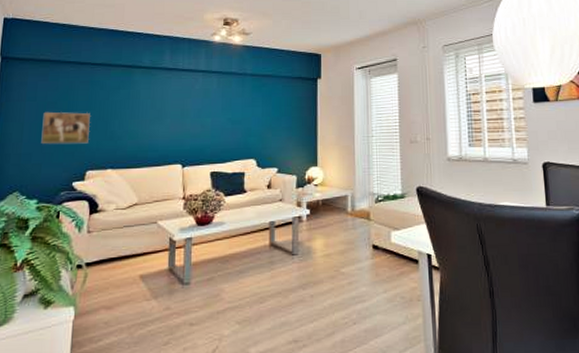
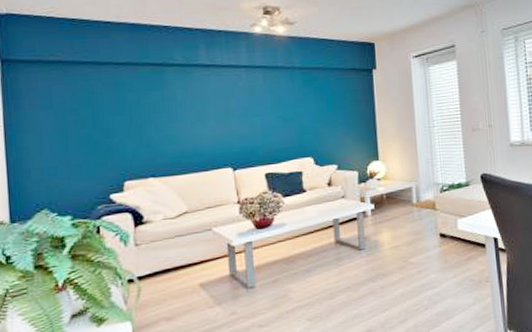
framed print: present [41,111,91,144] -> none [63,117,124,155]

